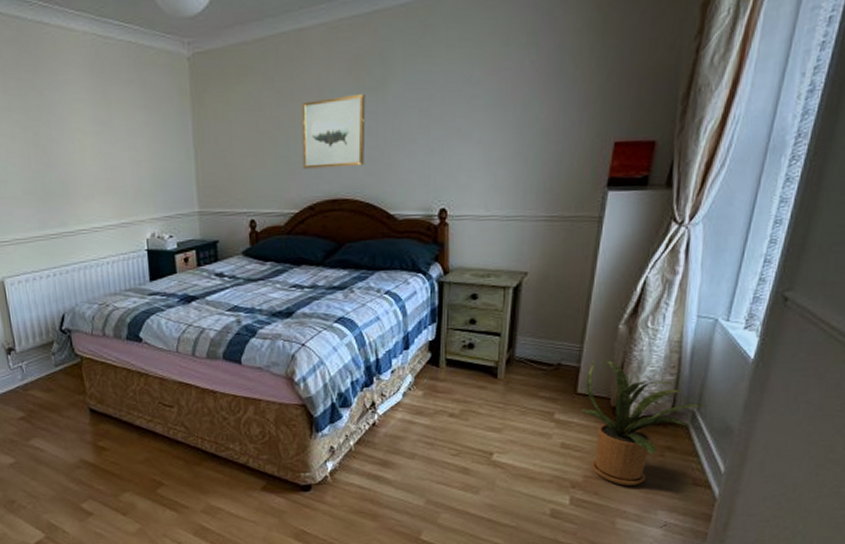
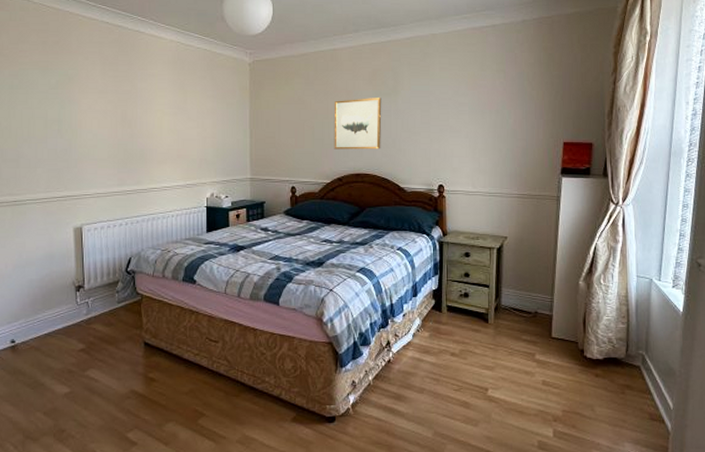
house plant: present [580,359,708,486] -> none [555,309,653,420]

